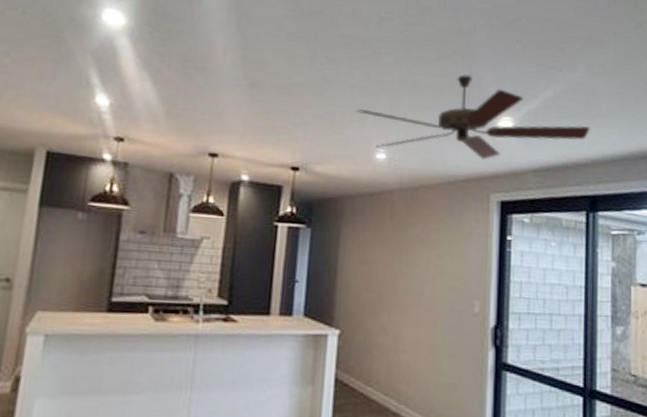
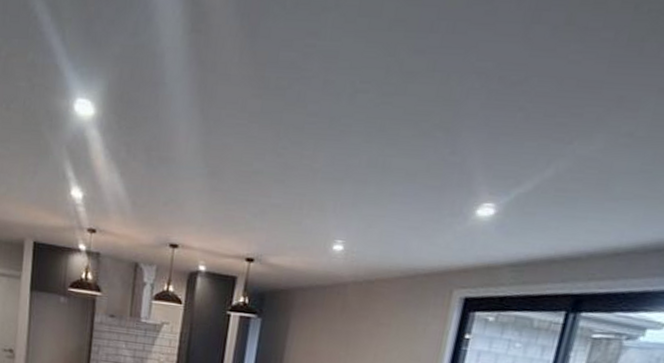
ceiling fan: present [355,74,590,160] -> none [316,152,594,252]

